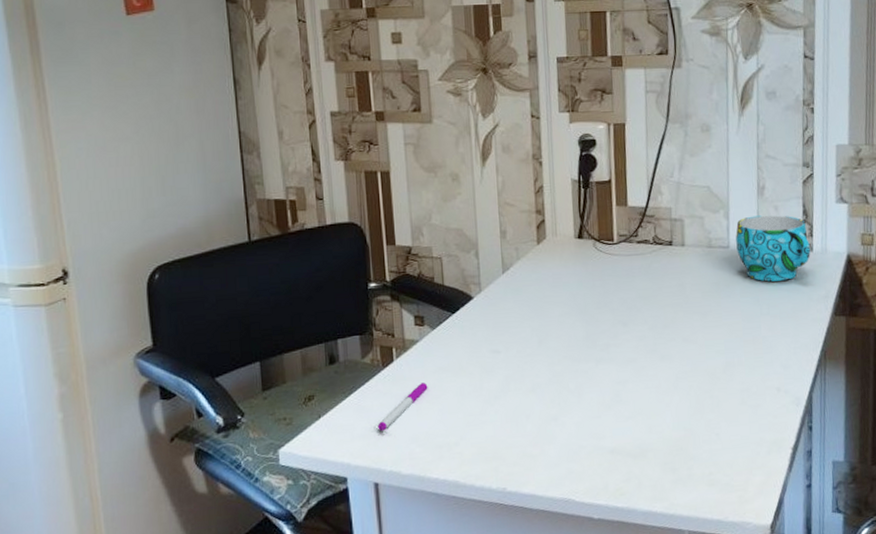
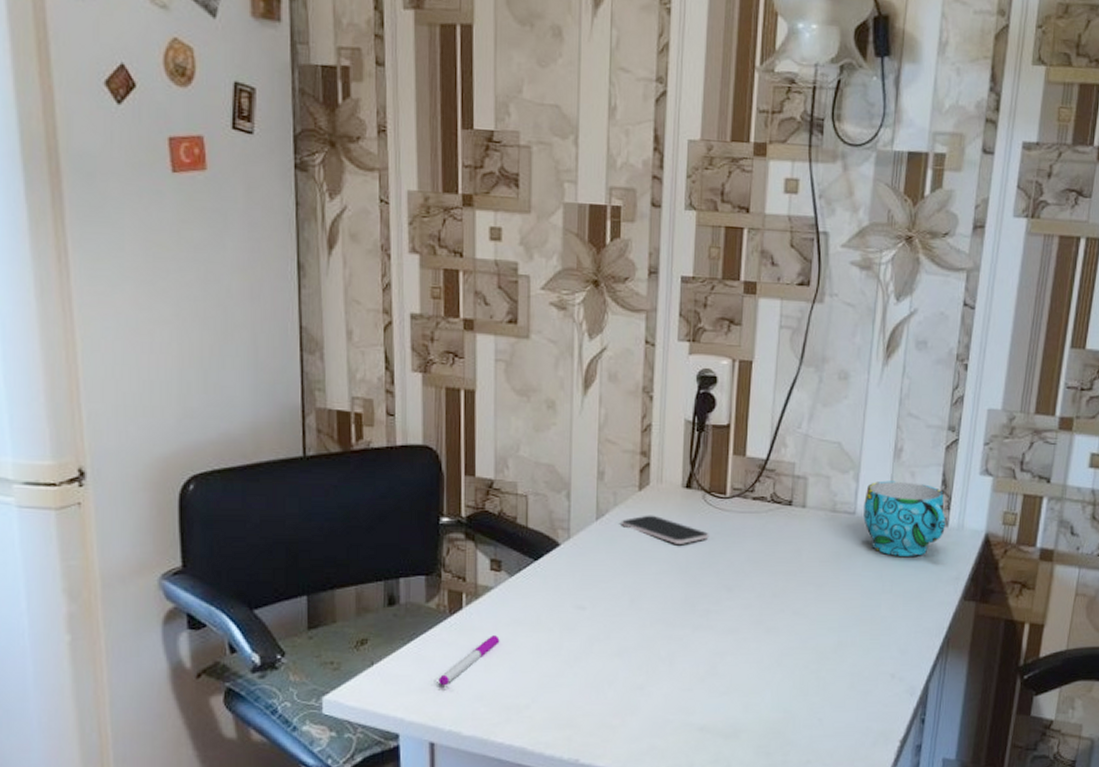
smartphone: none [524,264,602,289] -> present [621,515,709,544]

